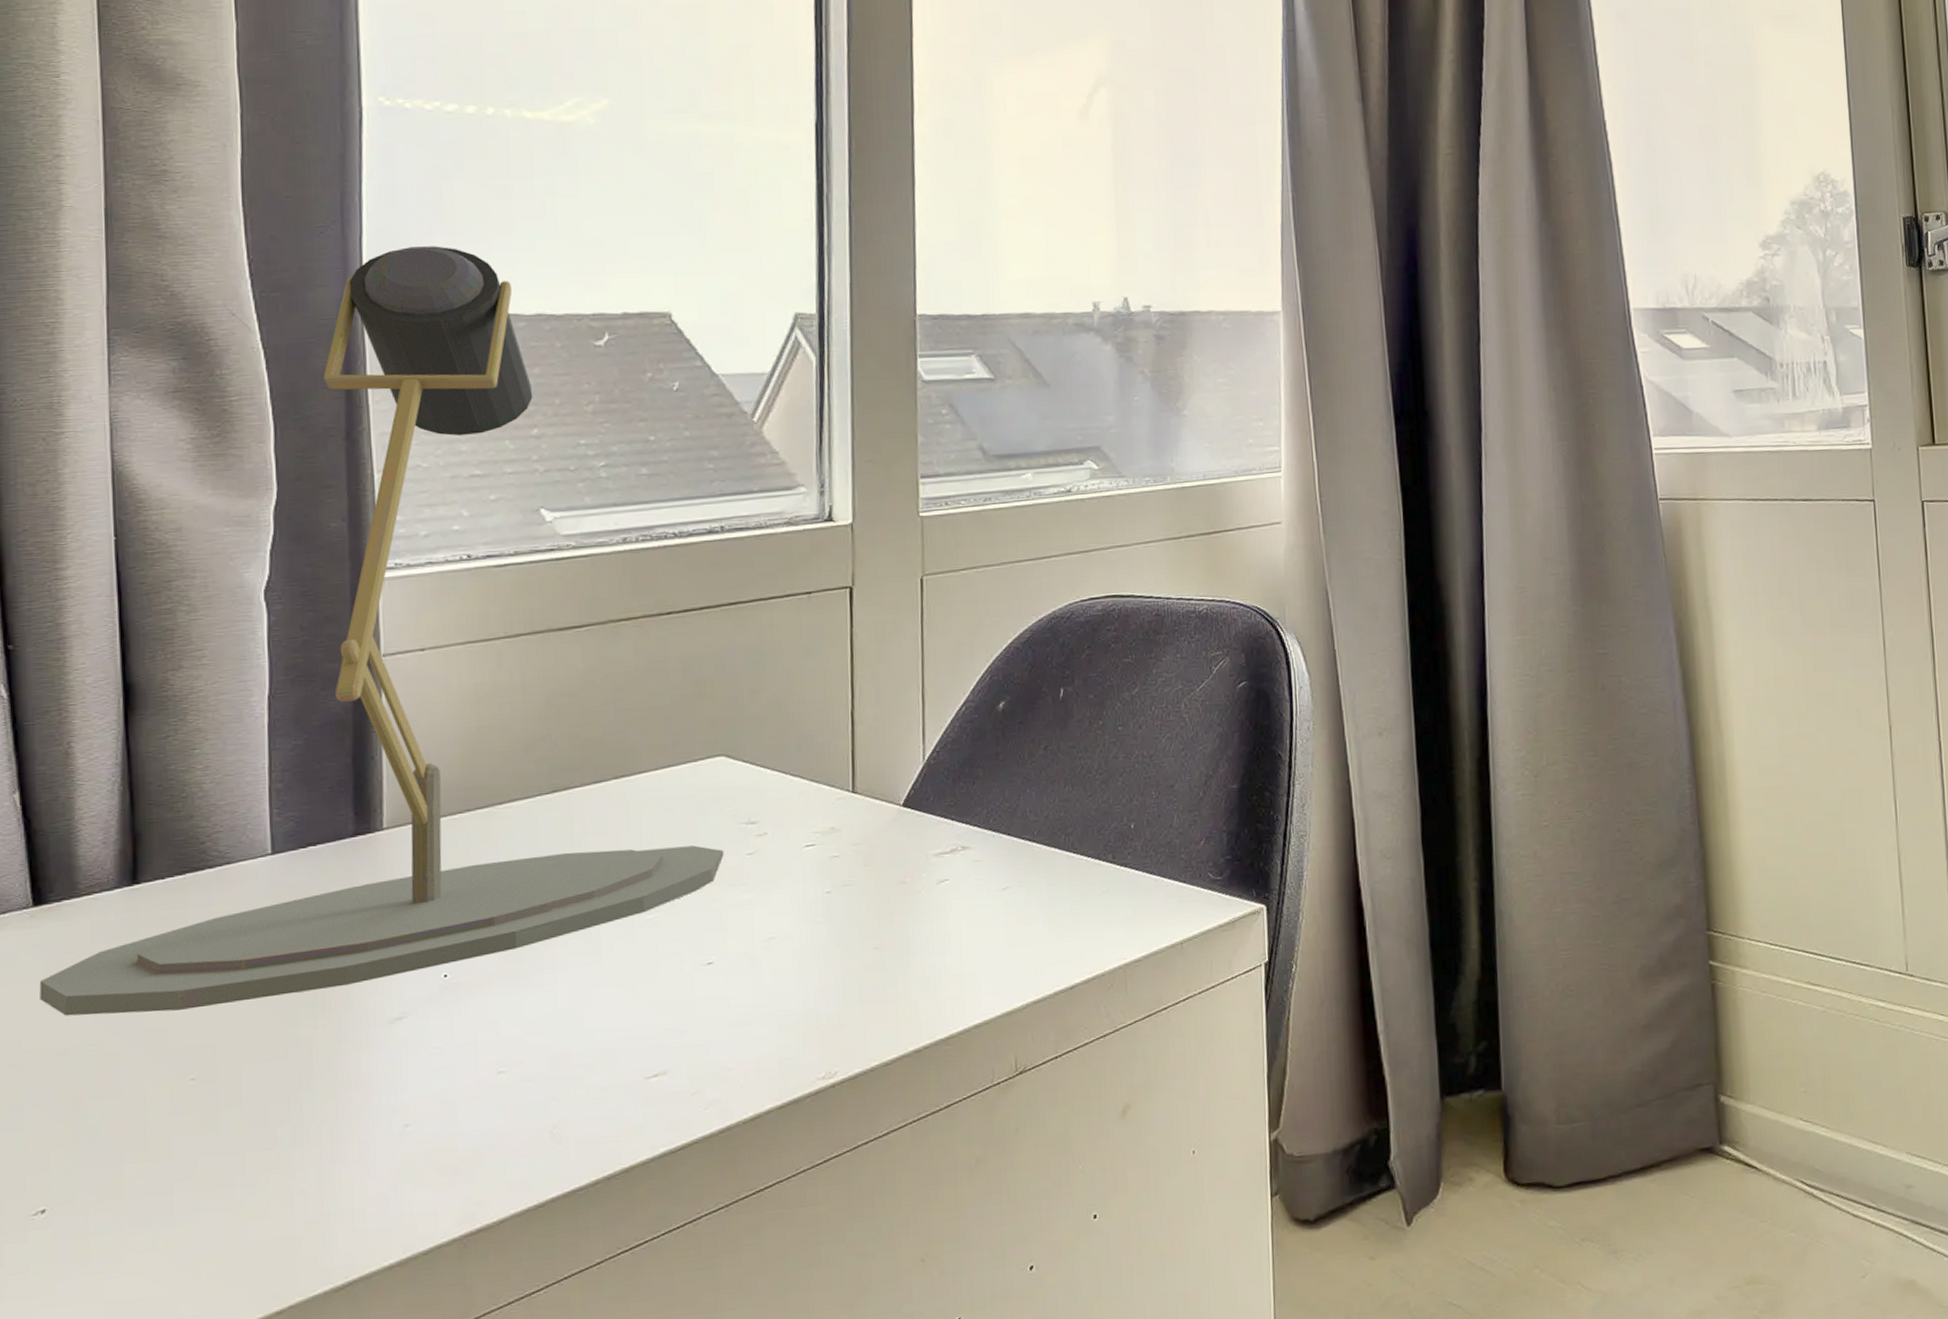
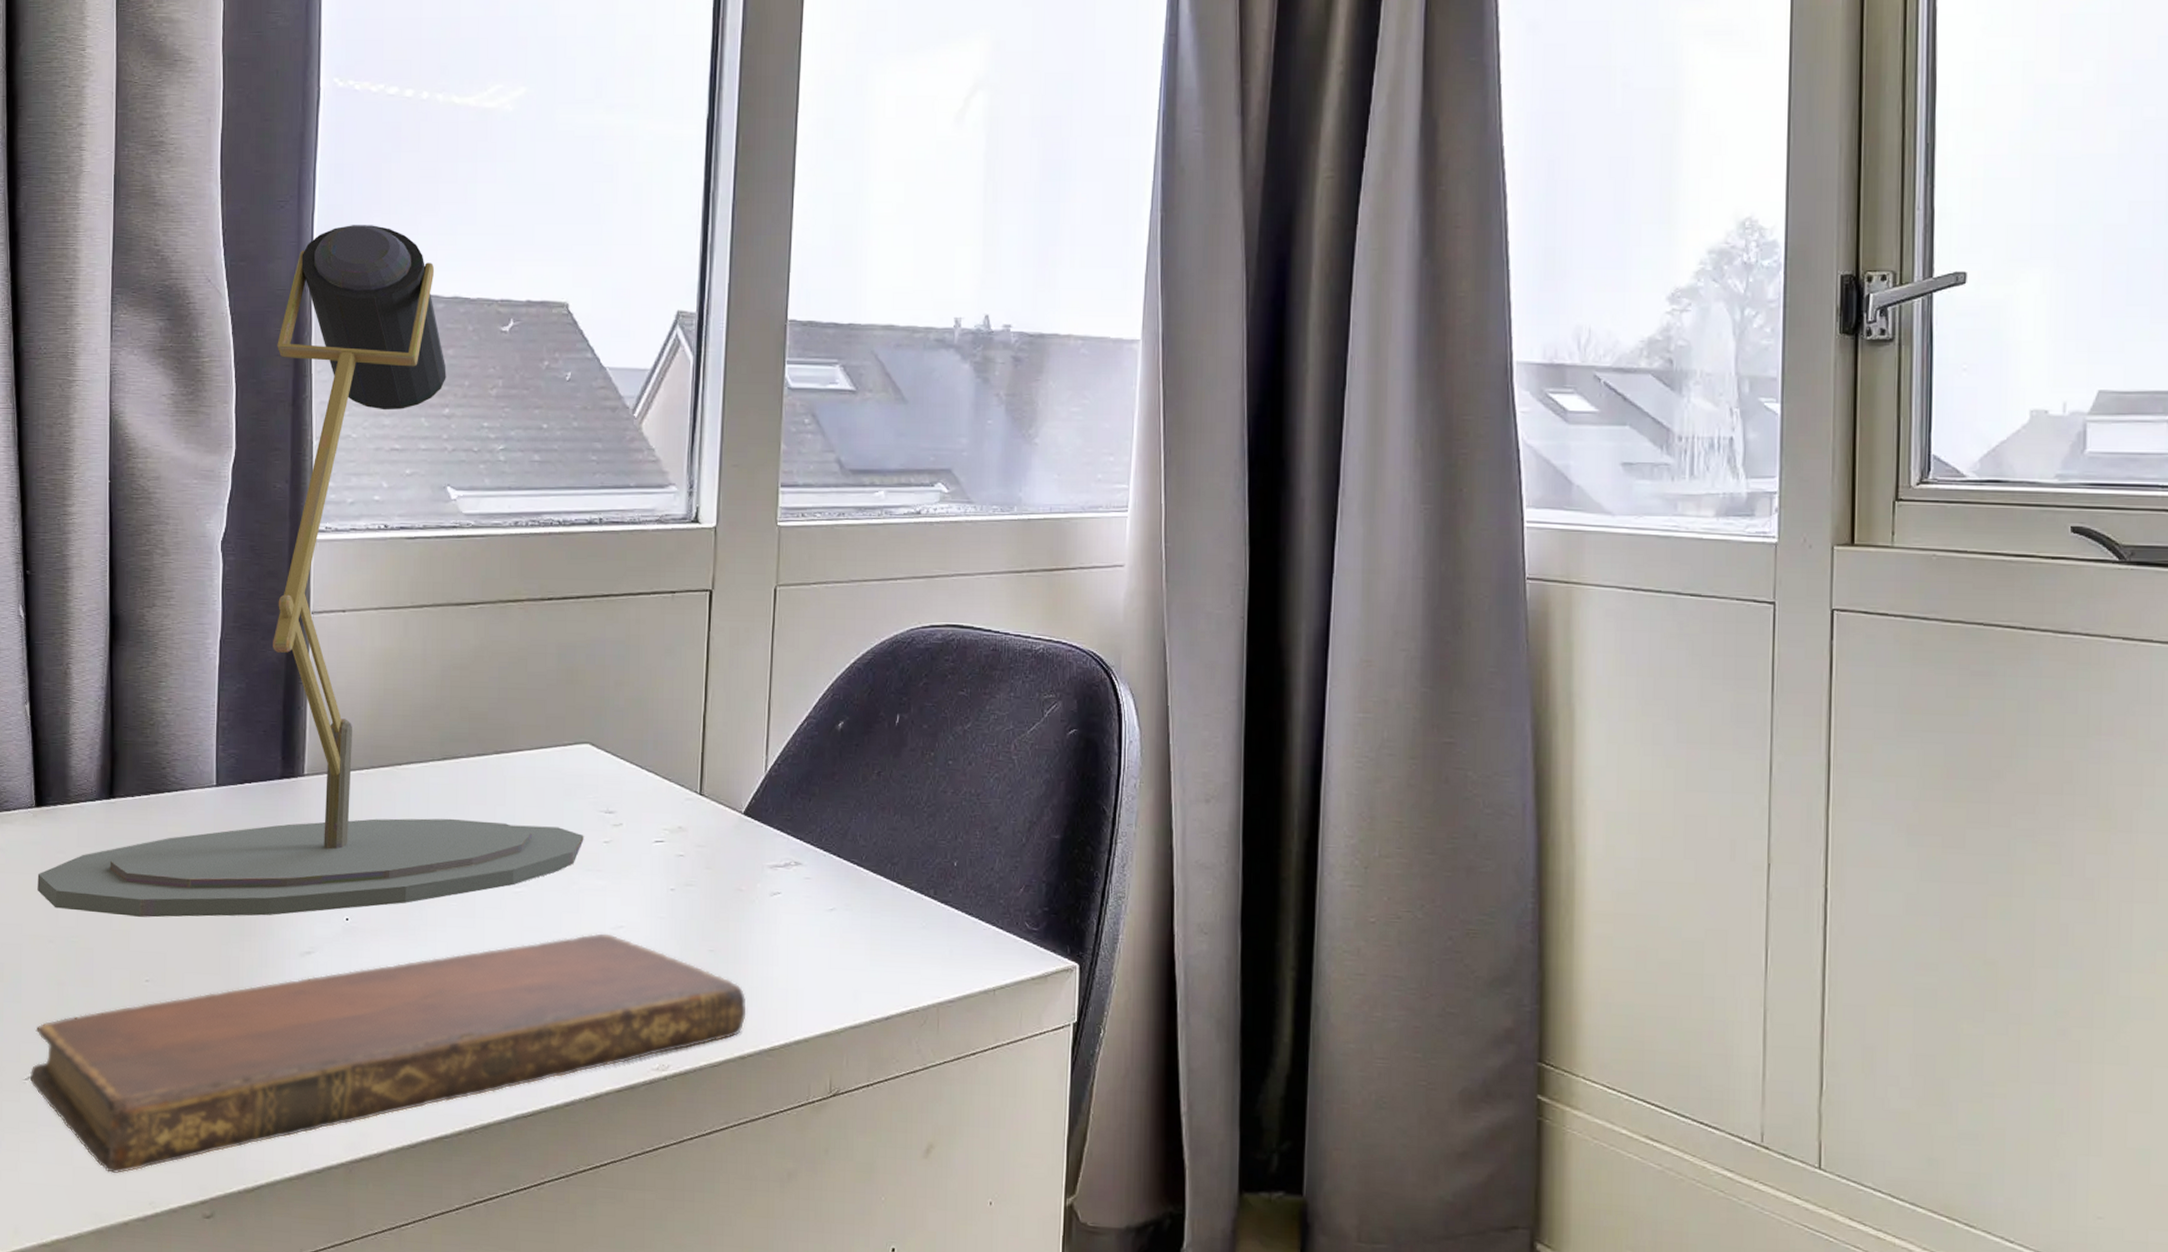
notebook: none [39,947,919,1302] -> present [29,933,746,1174]

